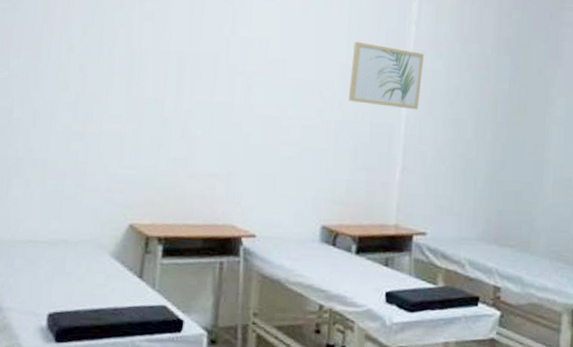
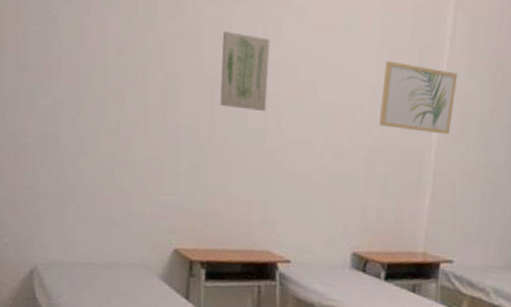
wall art: none [187,12,241,86] -> present [220,31,270,111]

